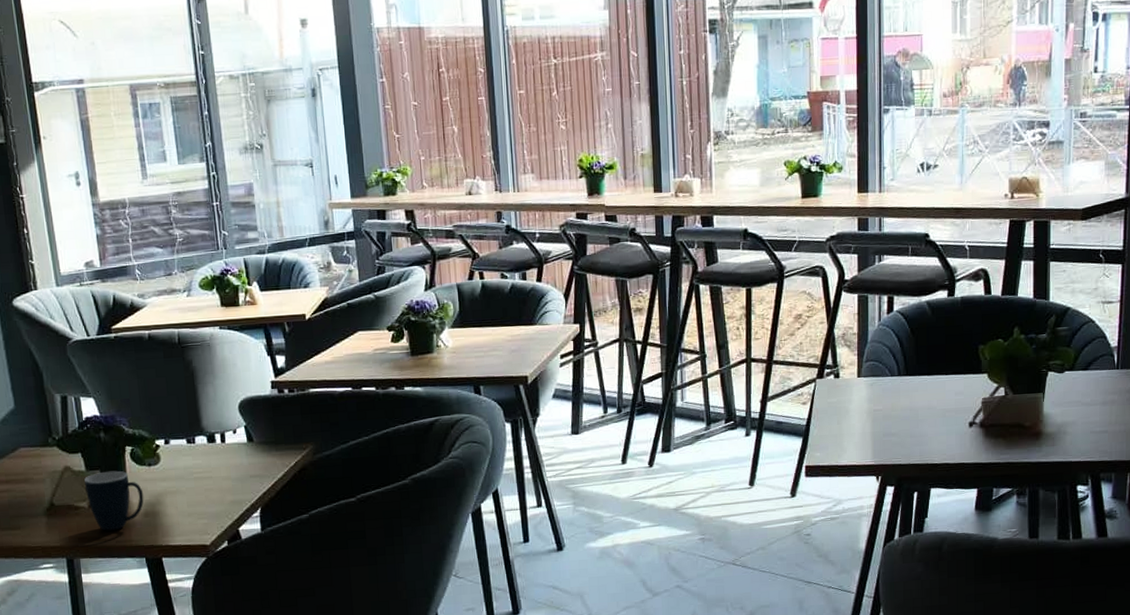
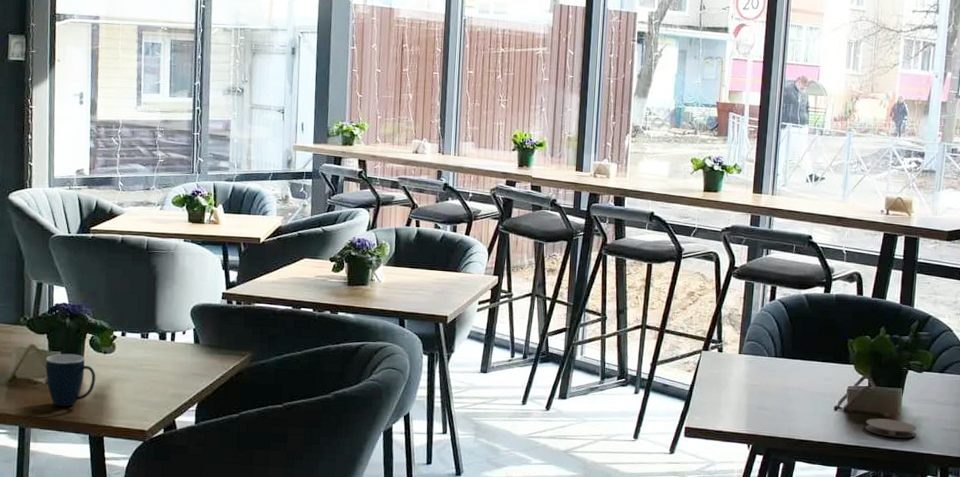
coaster: none [1005,428,1062,449] -> present [865,418,917,438]

